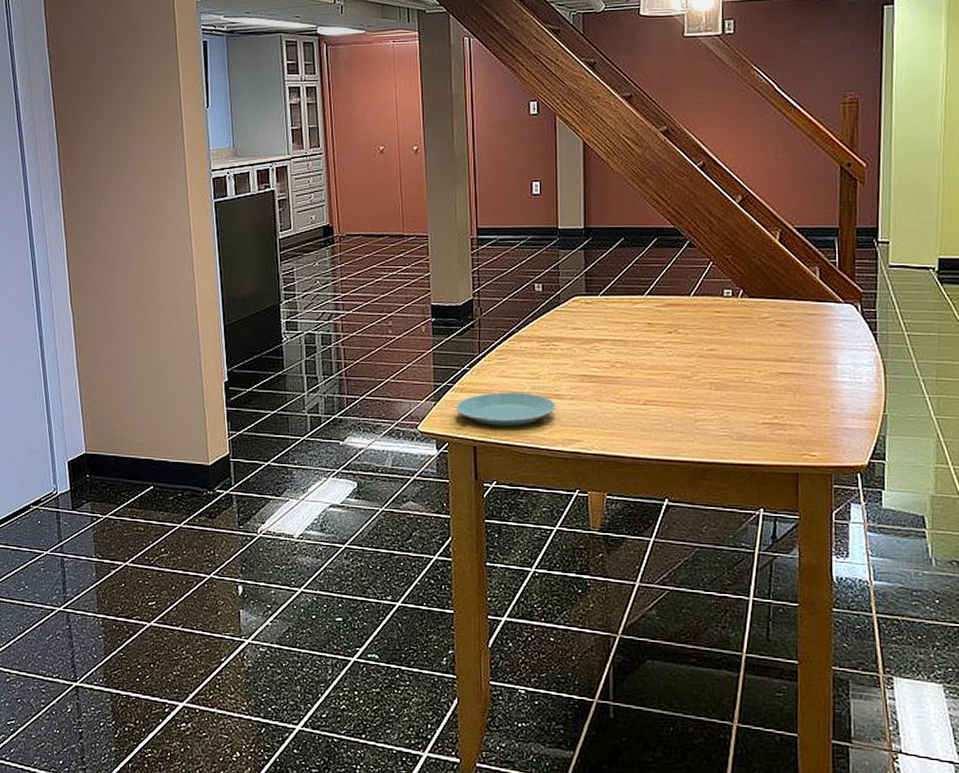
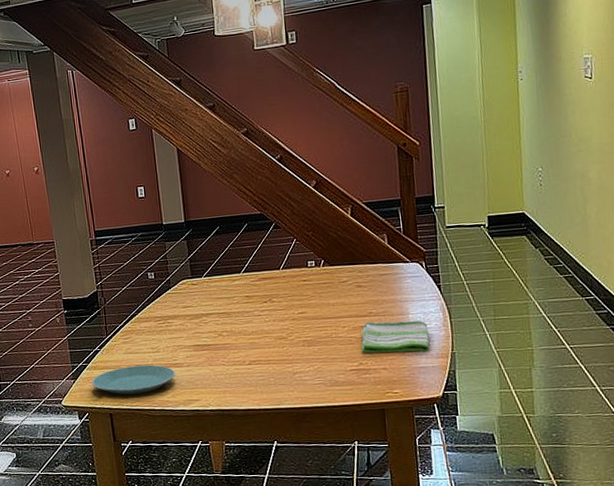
dish towel: none [777,367,858,411] -> present [361,320,430,354]

